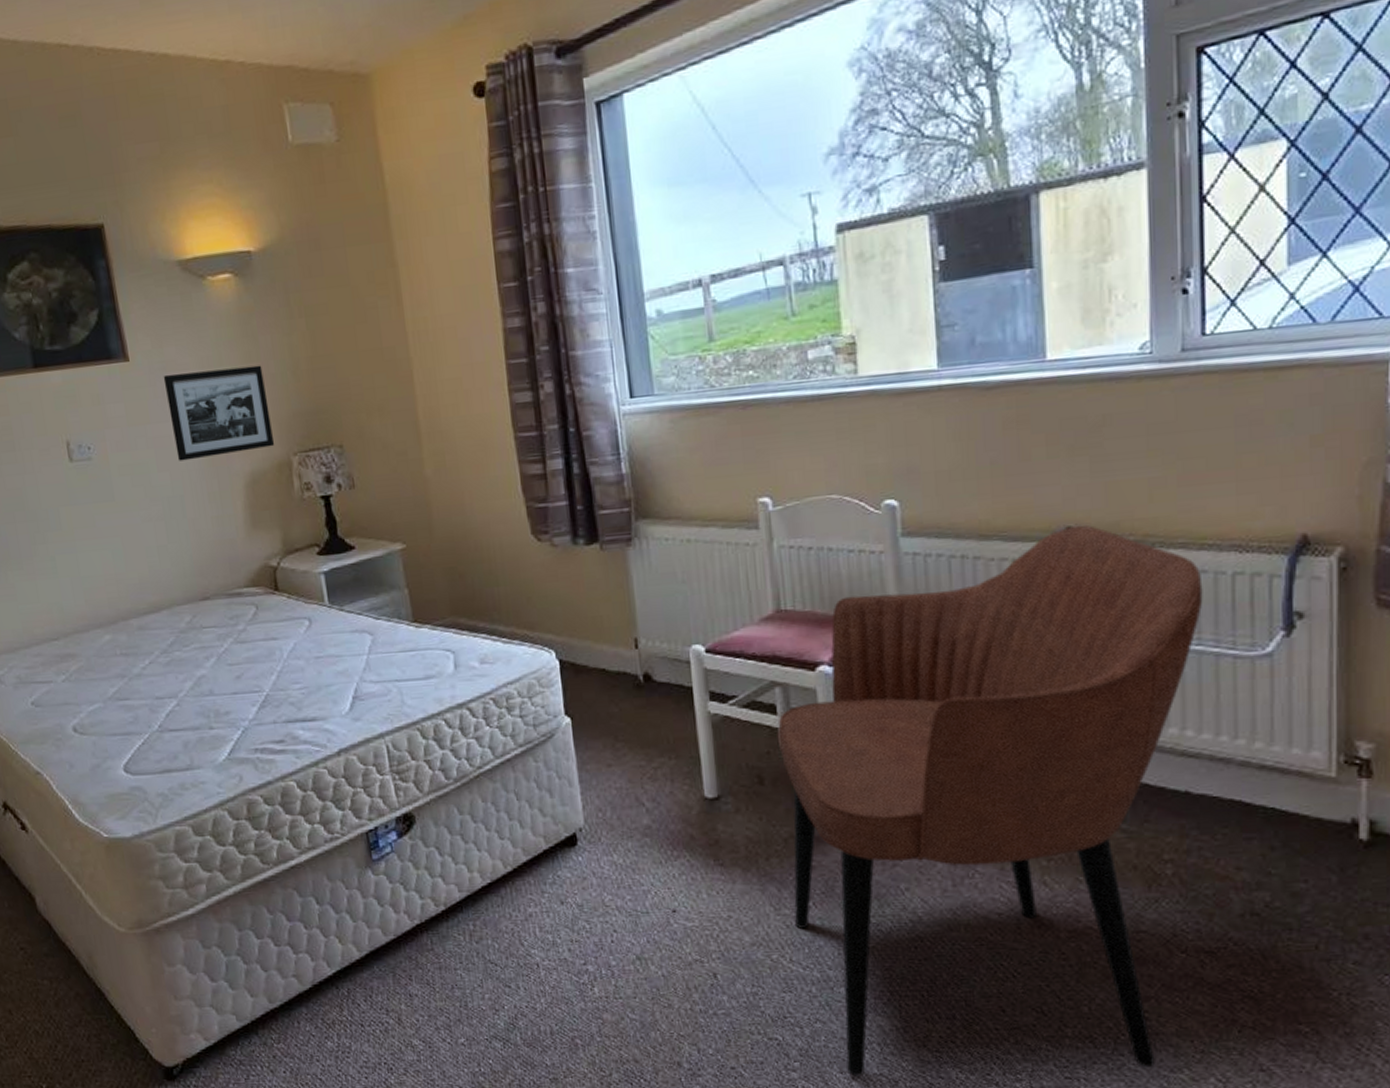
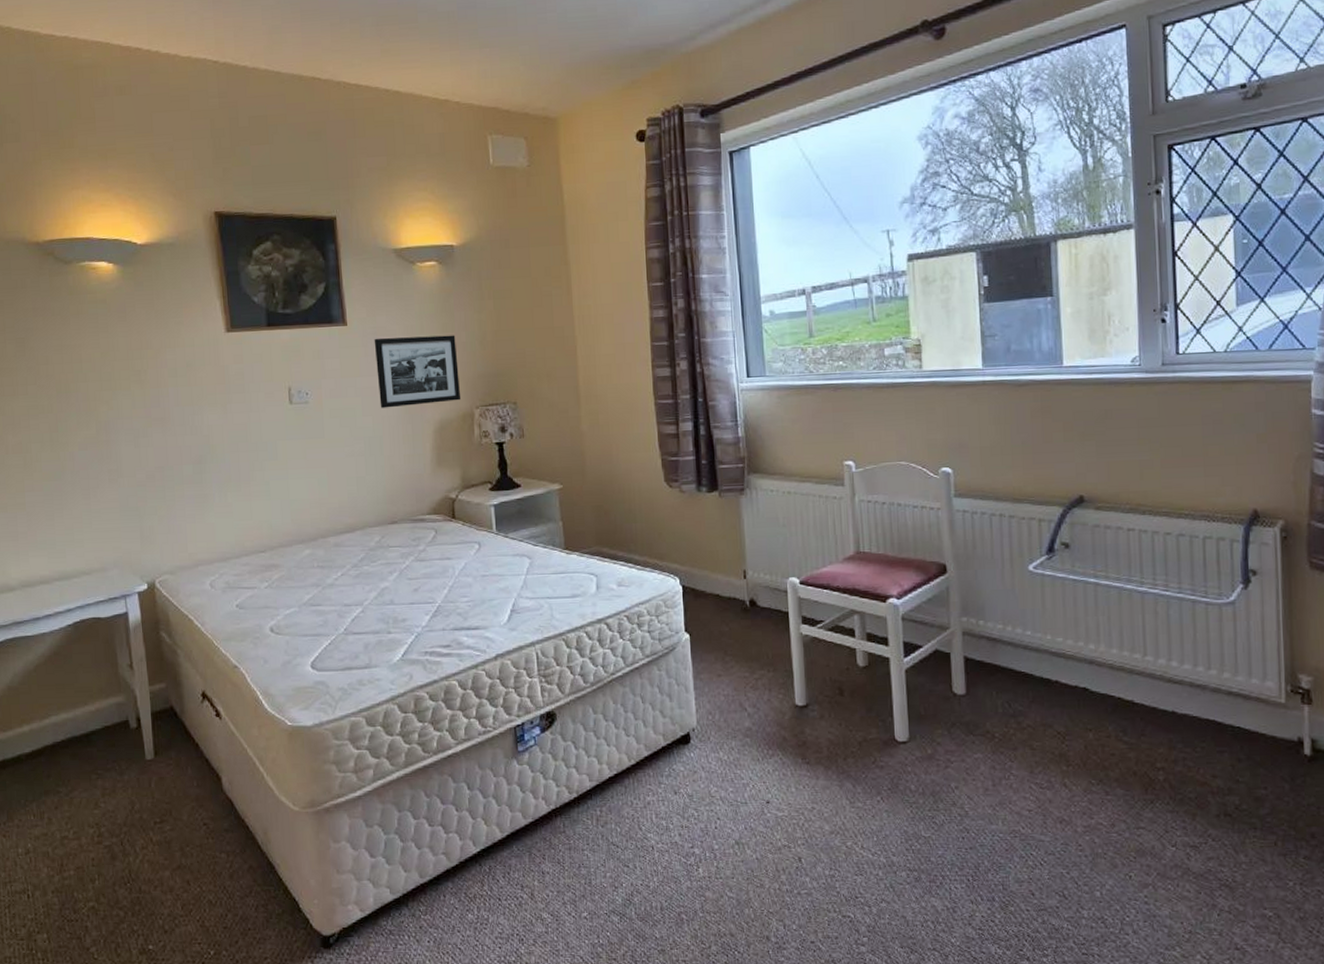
armchair: present [776,525,1203,1076] -> none [855,494,1182,951]

